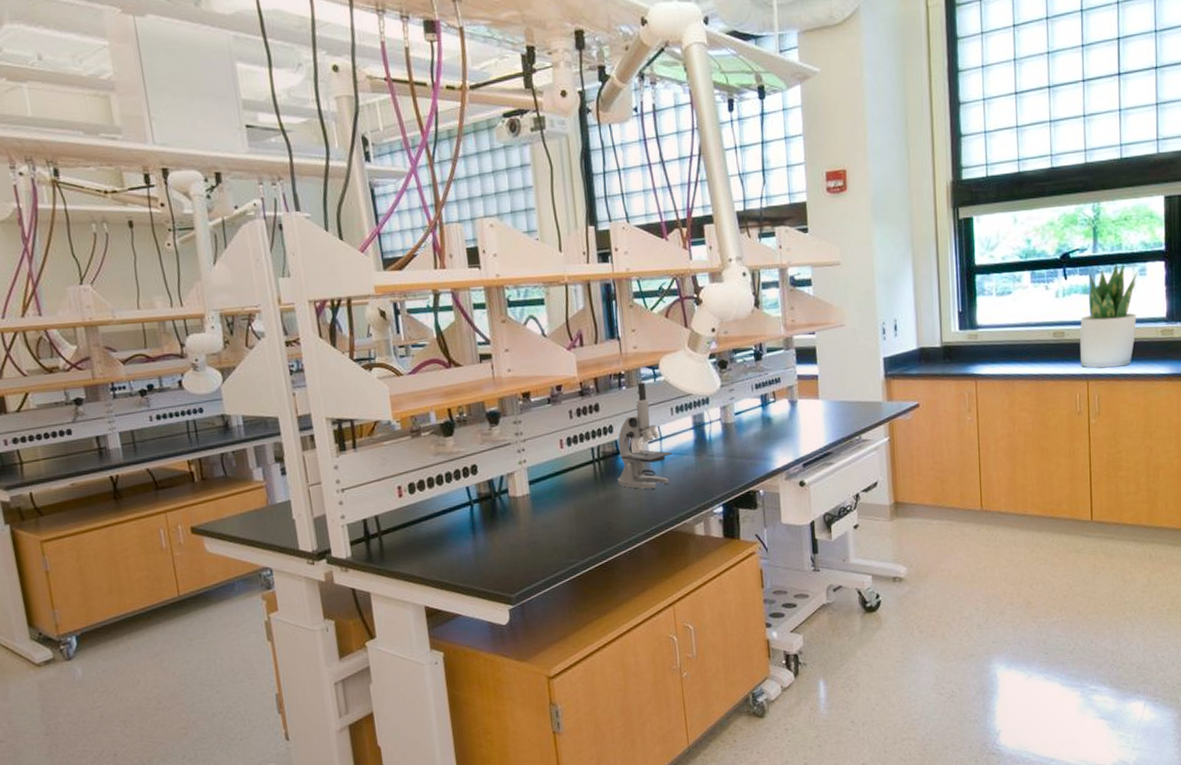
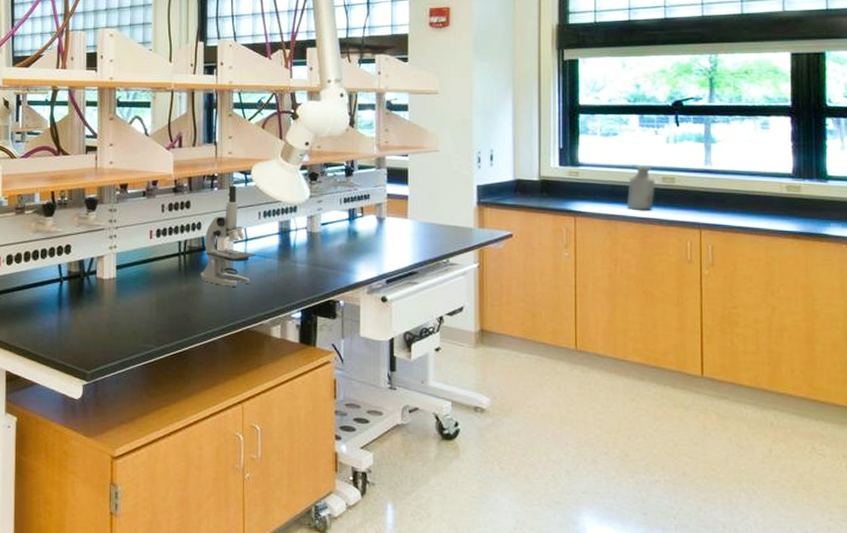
bottle: none [1022,322,1047,368] -> present [626,166,655,210]
planter: present [1079,263,1138,369] -> none [691,115,760,219]

